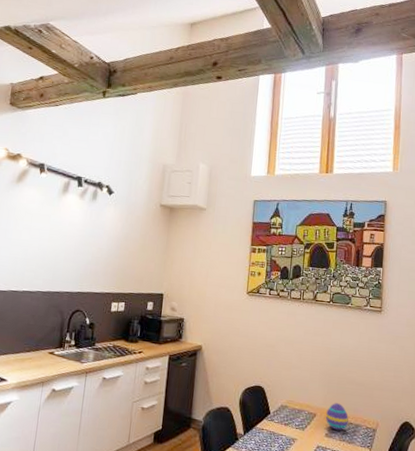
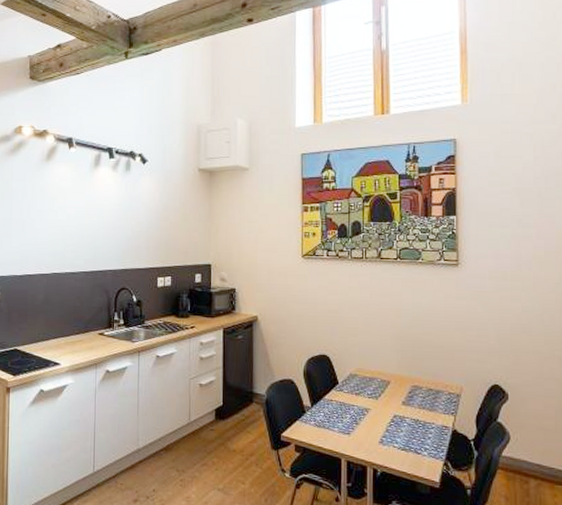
decorative egg: present [325,403,349,430] -> none [400,368,427,397]

